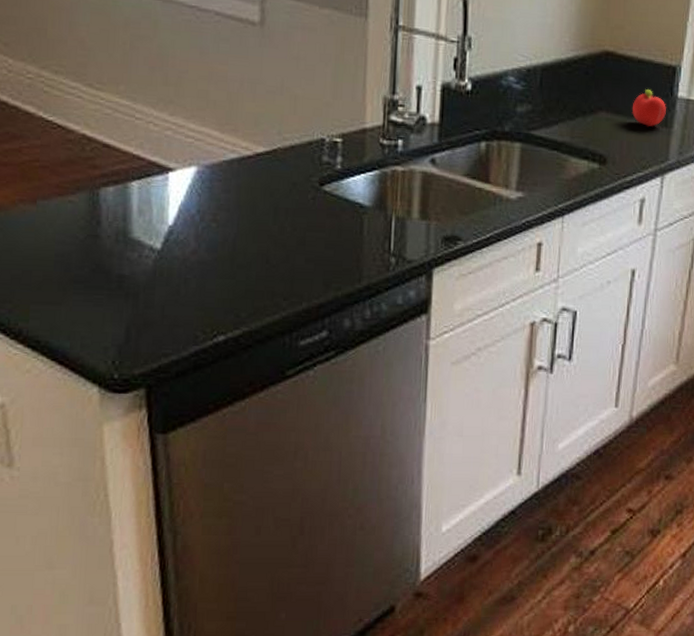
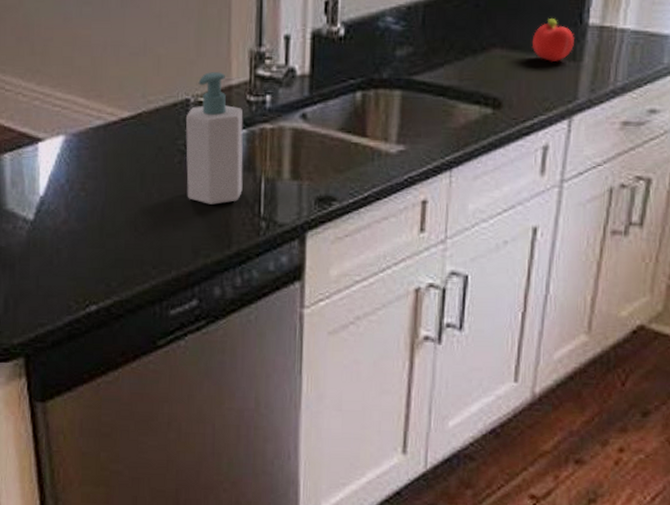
soap bottle: none [319,114,376,240] -> present [185,72,243,205]

